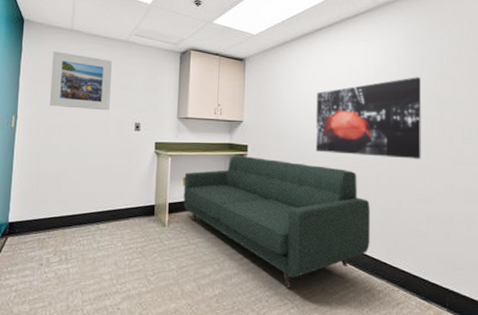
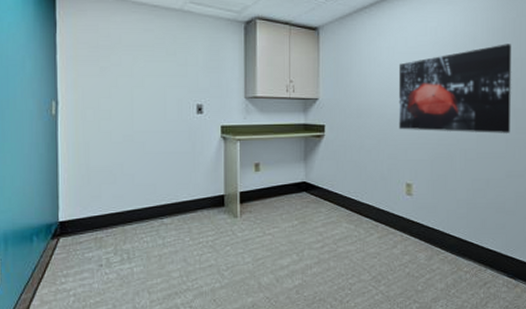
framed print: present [50,51,112,111] -> none [93,24,166,92]
sofa: present [183,155,370,288] -> none [255,136,457,275]

